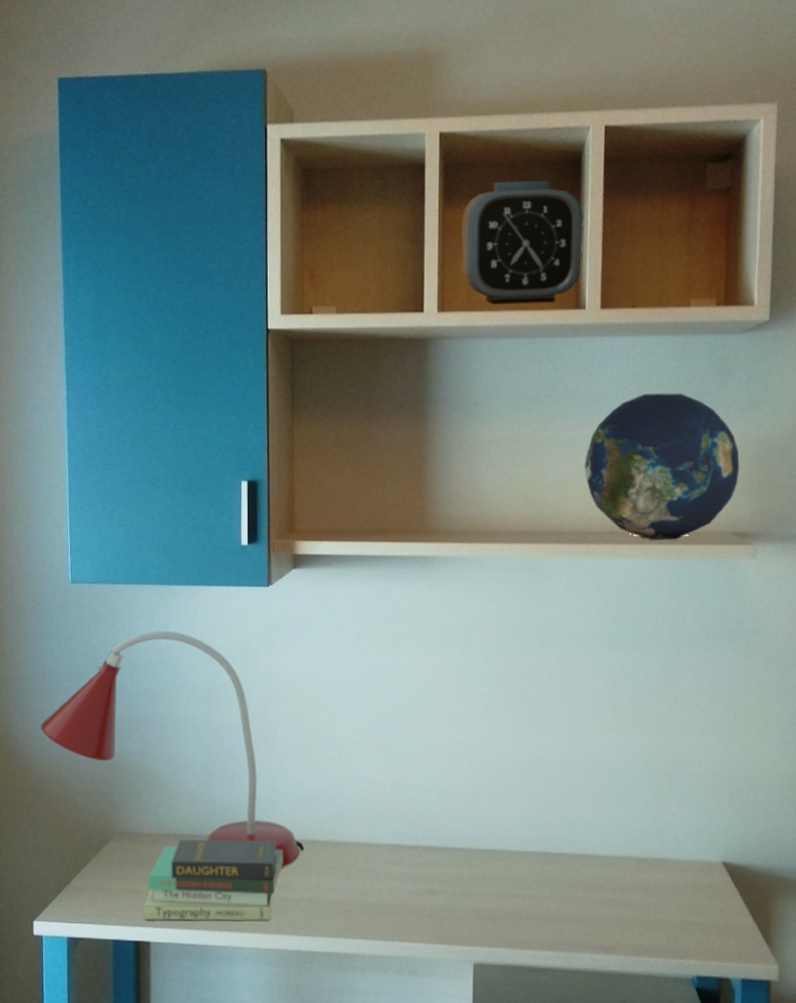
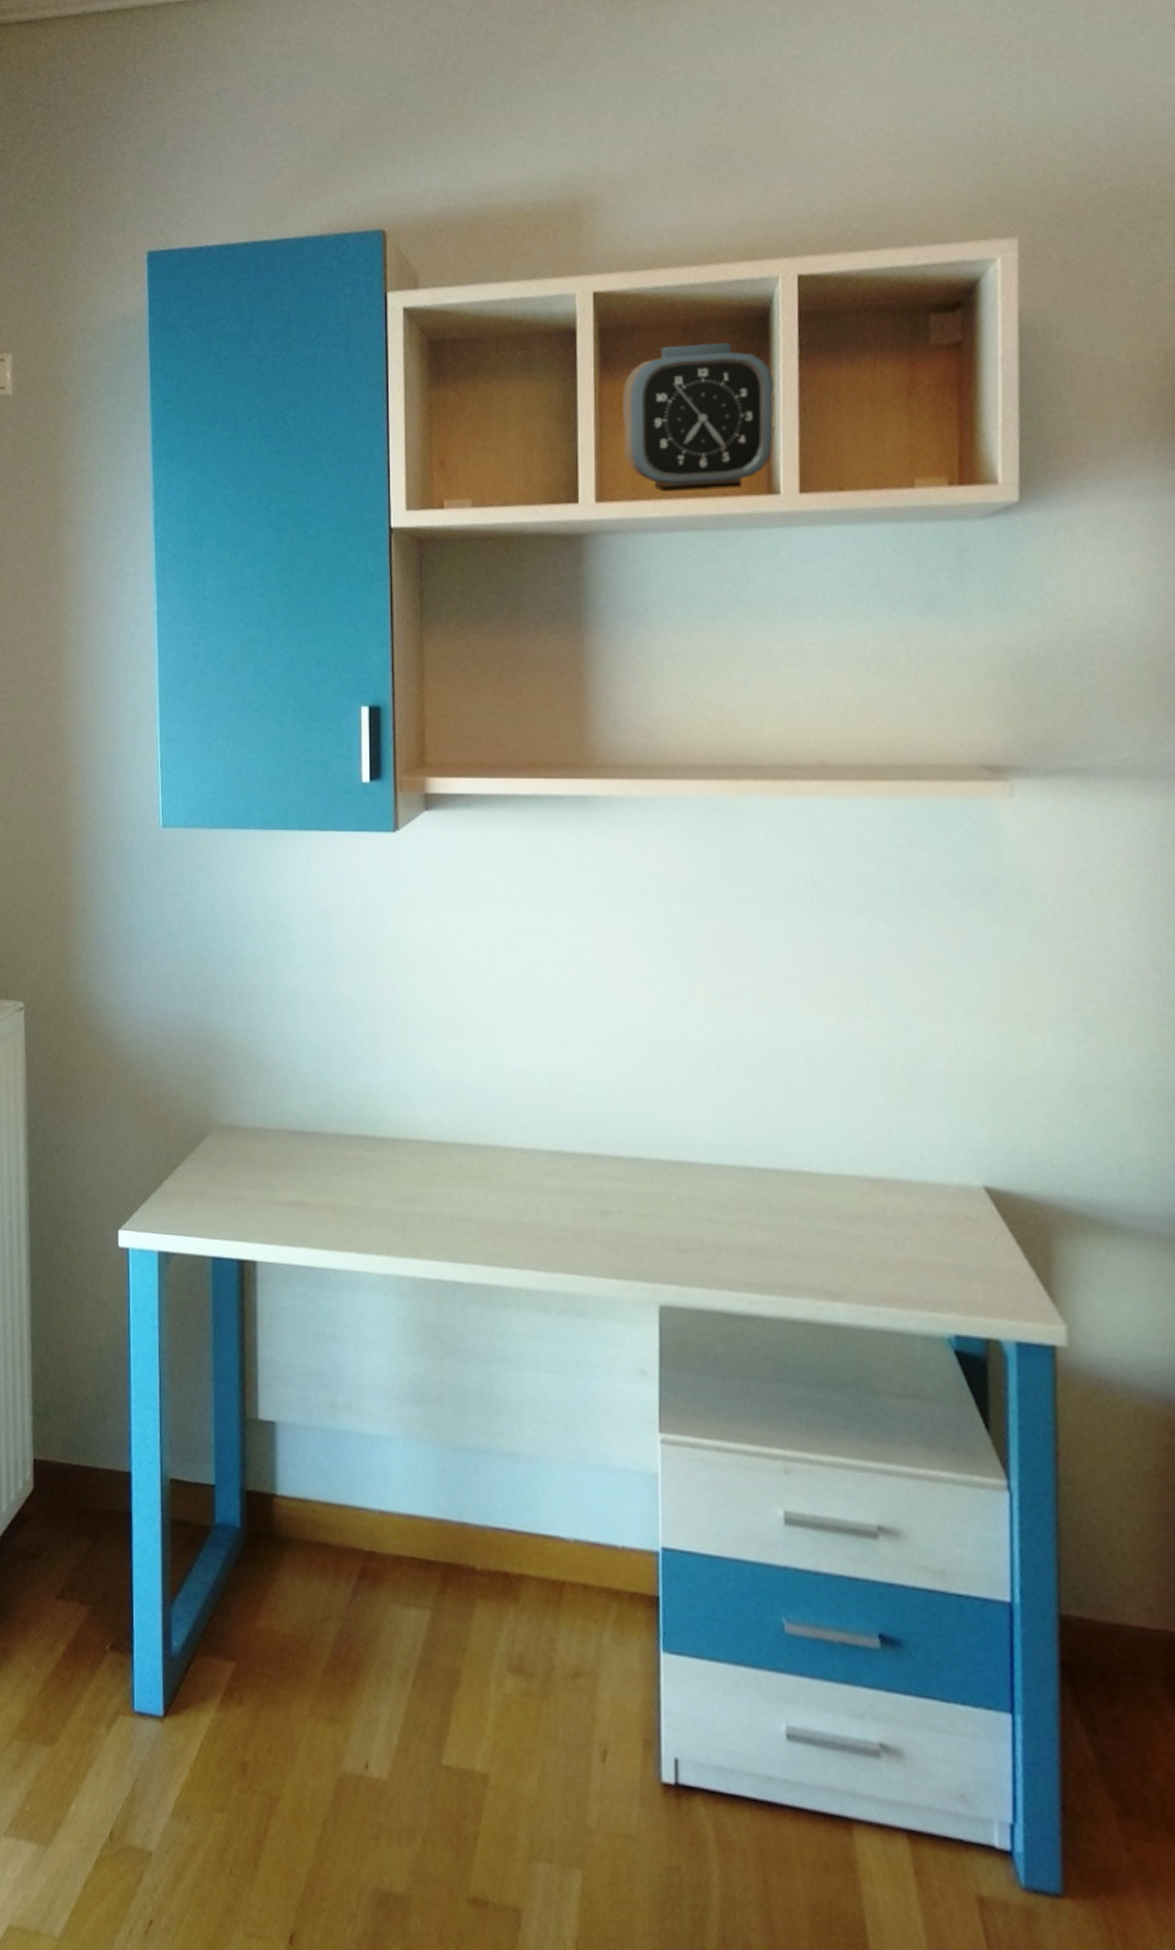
desk lamp: present [40,630,304,867] -> none [126,884,442,1174]
books: present [143,839,283,921] -> none [248,1137,417,1241]
globe: present [584,393,740,540] -> none [784,593,988,775]

